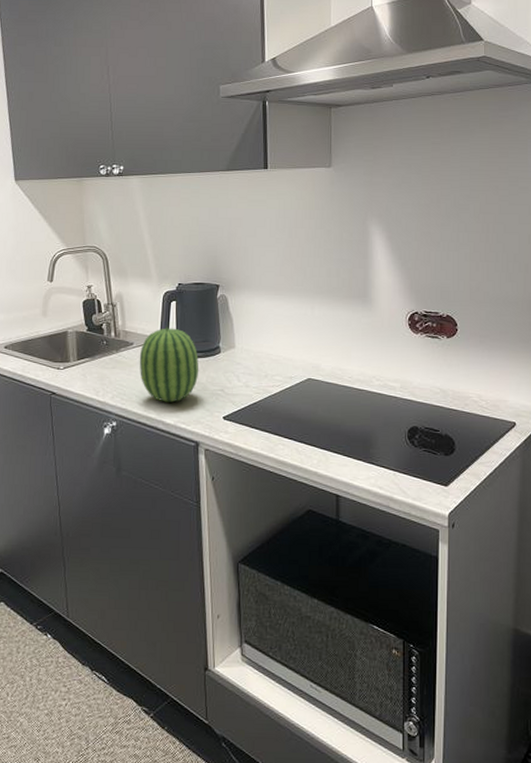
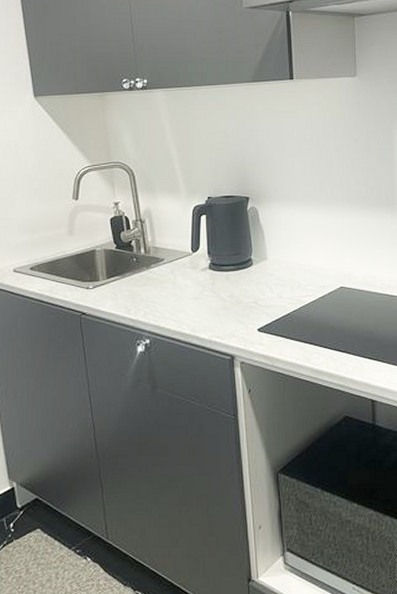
fruit: present [139,326,199,403] -> none [170,241,232,317]

